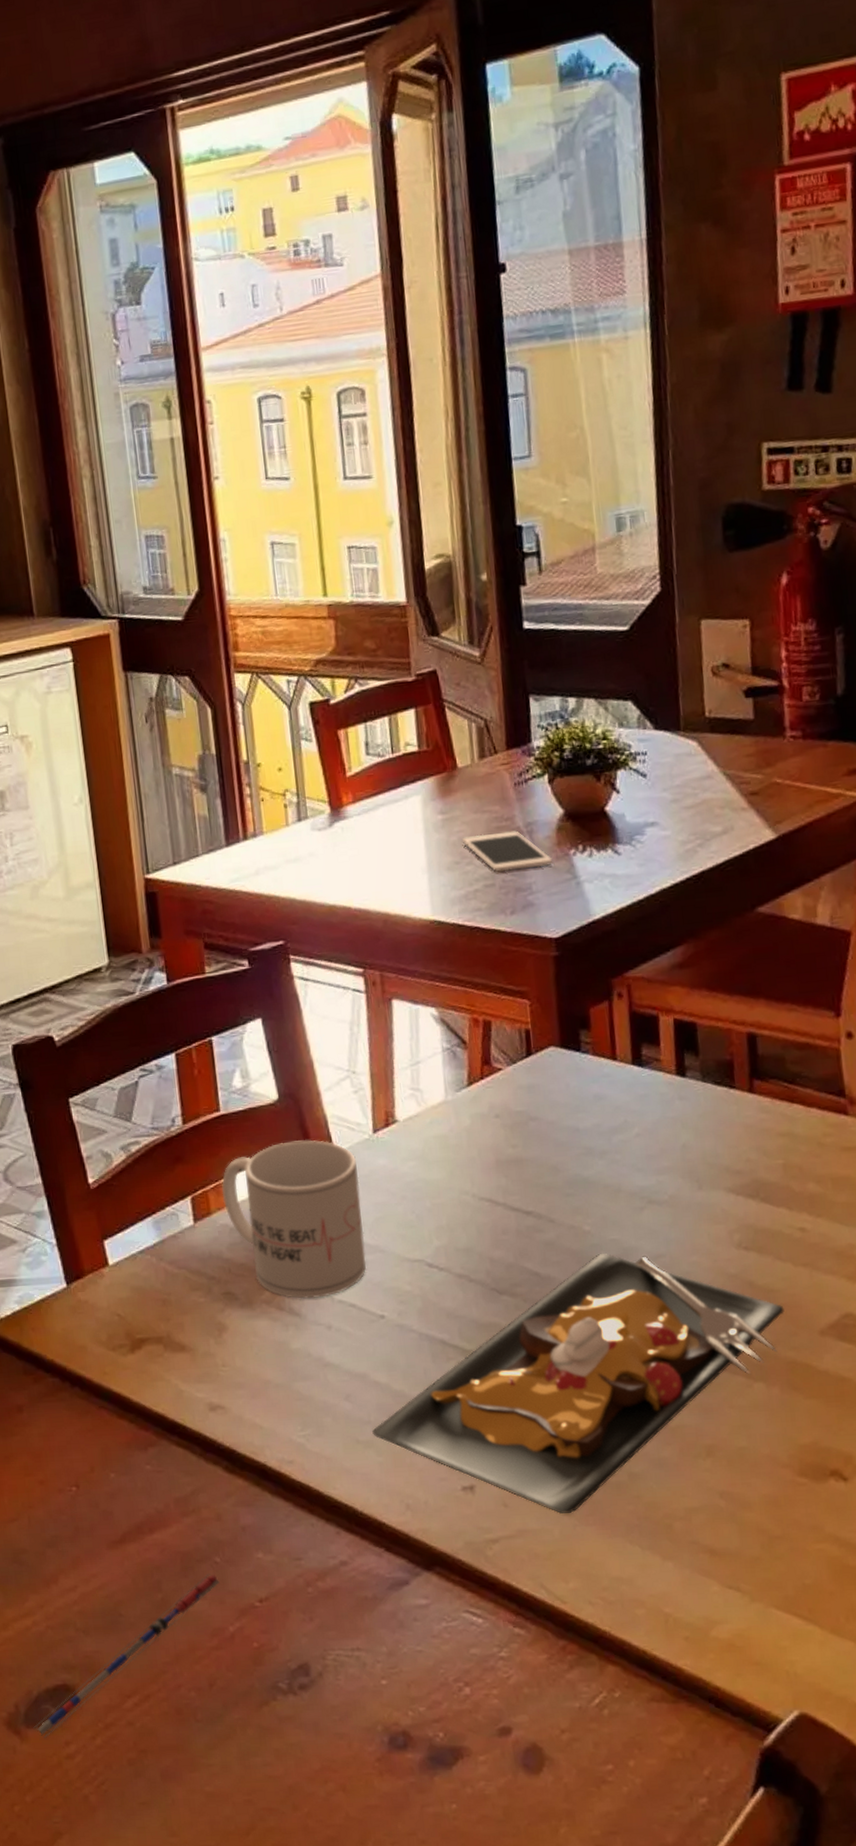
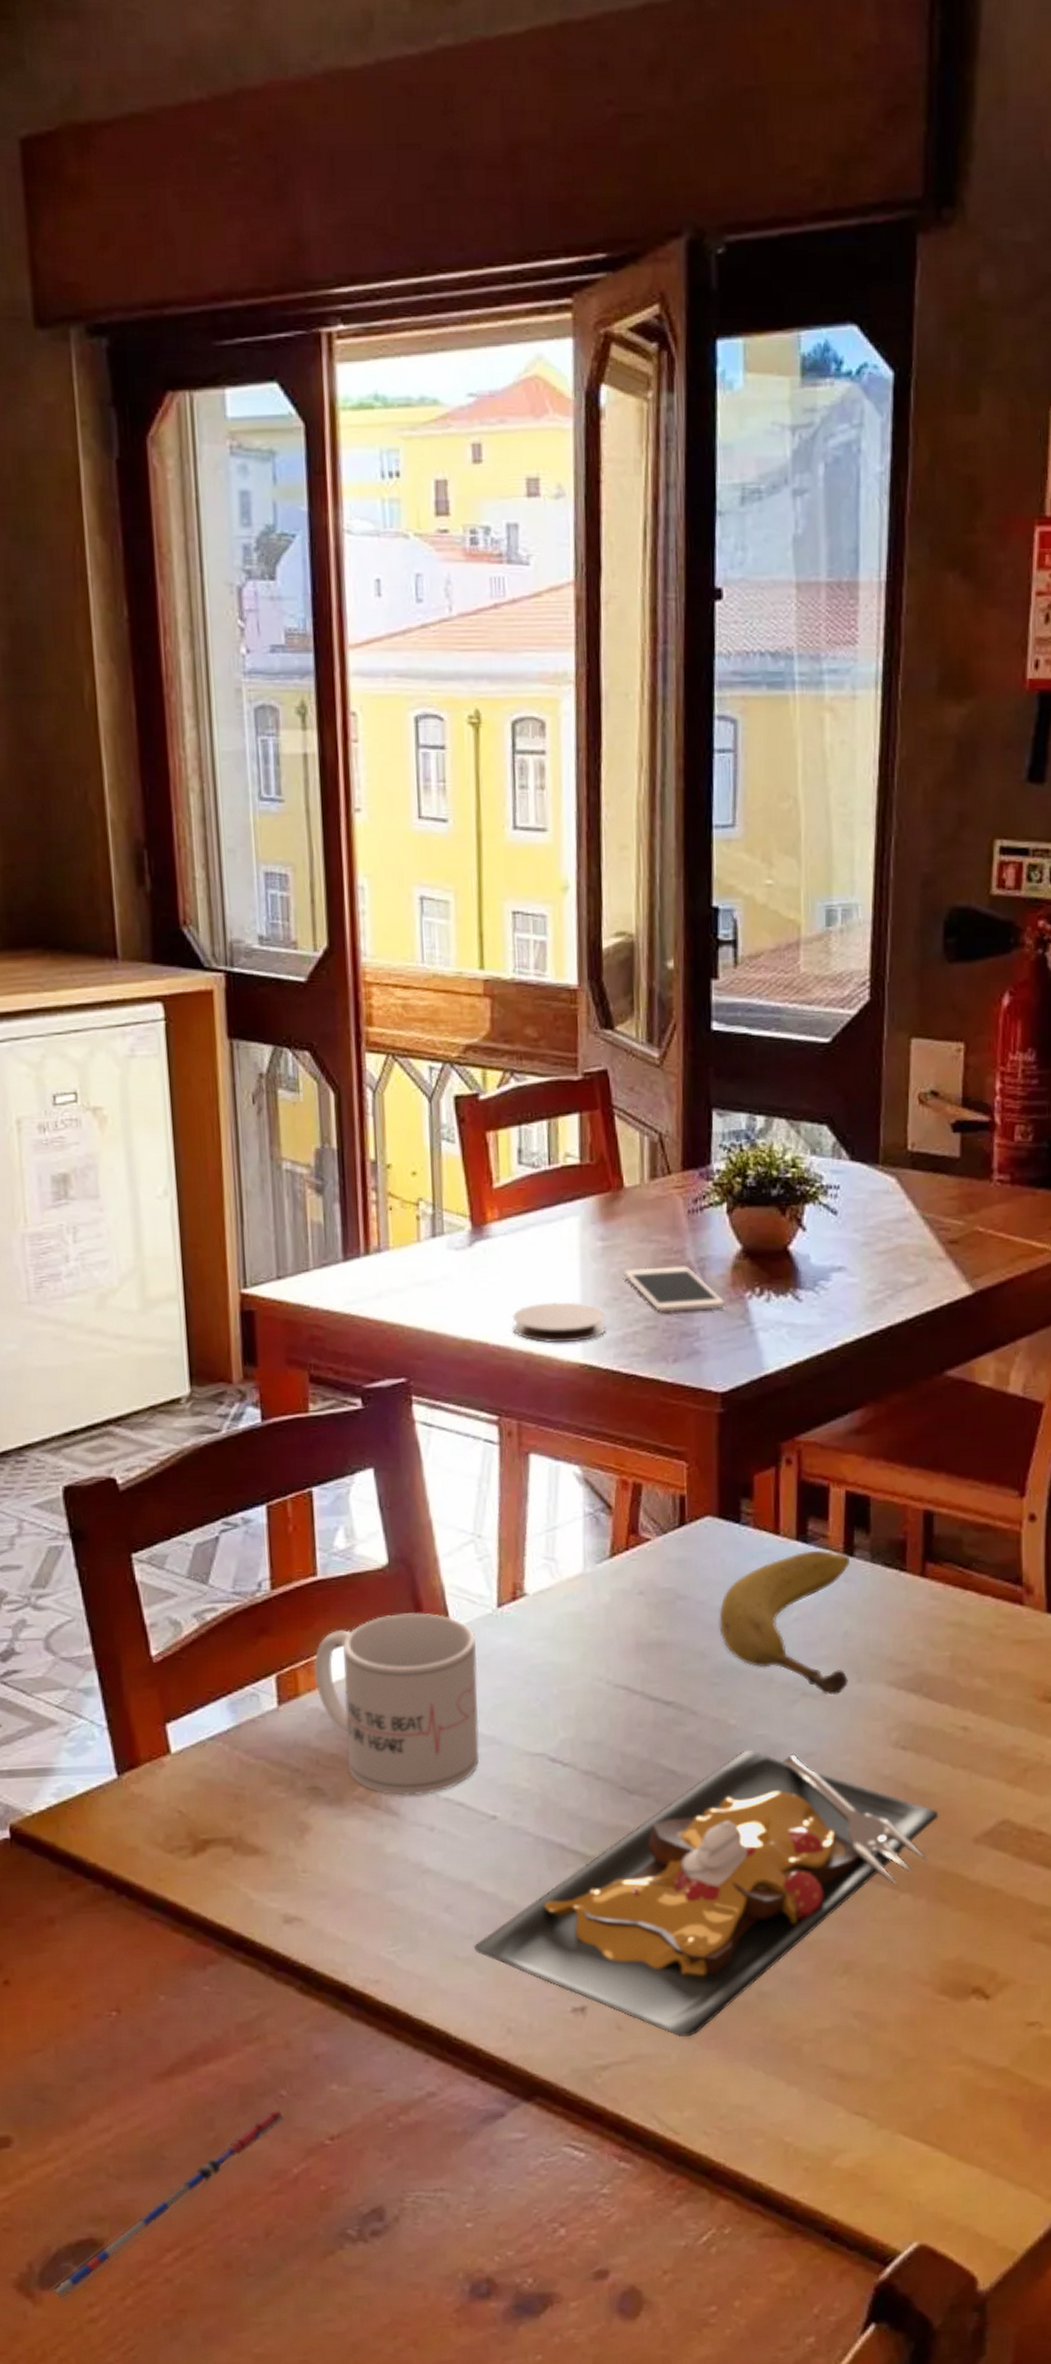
coaster: none [369,868,451,904] -> present [512,1302,606,1343]
fruit: none [567,1072,690,1202] -> present [719,1550,851,1696]

